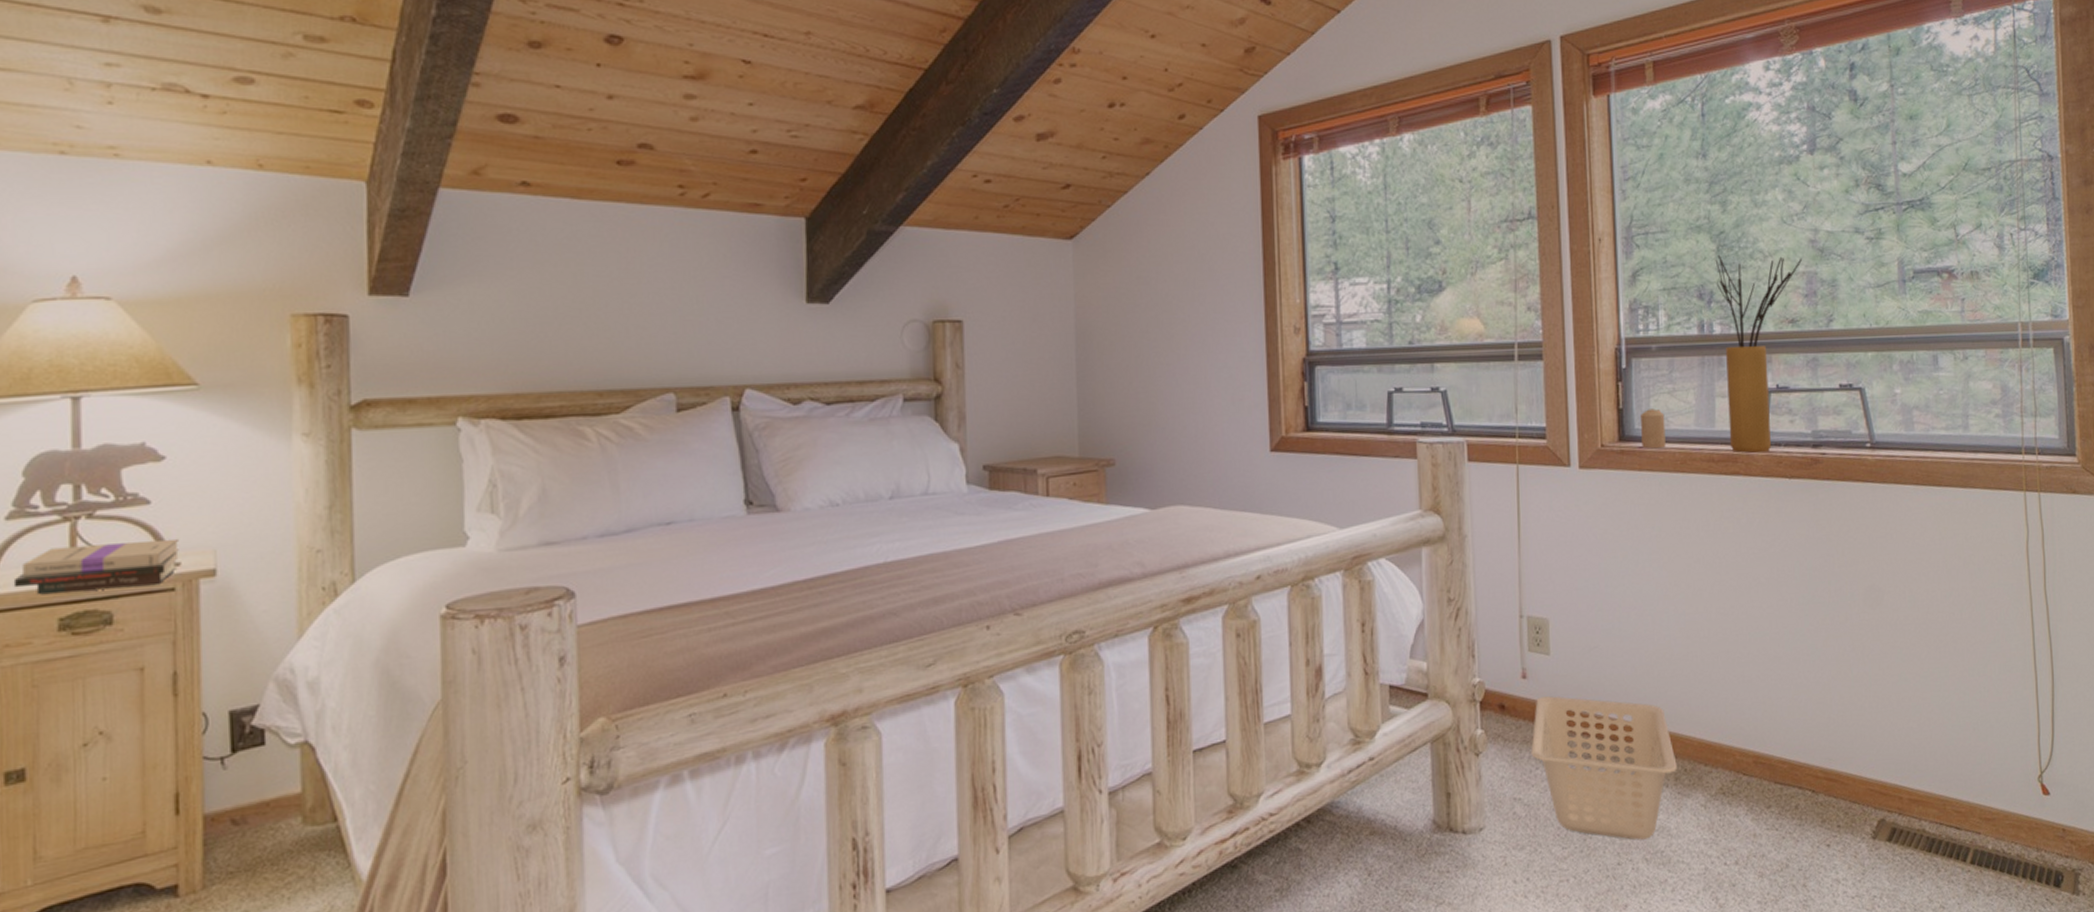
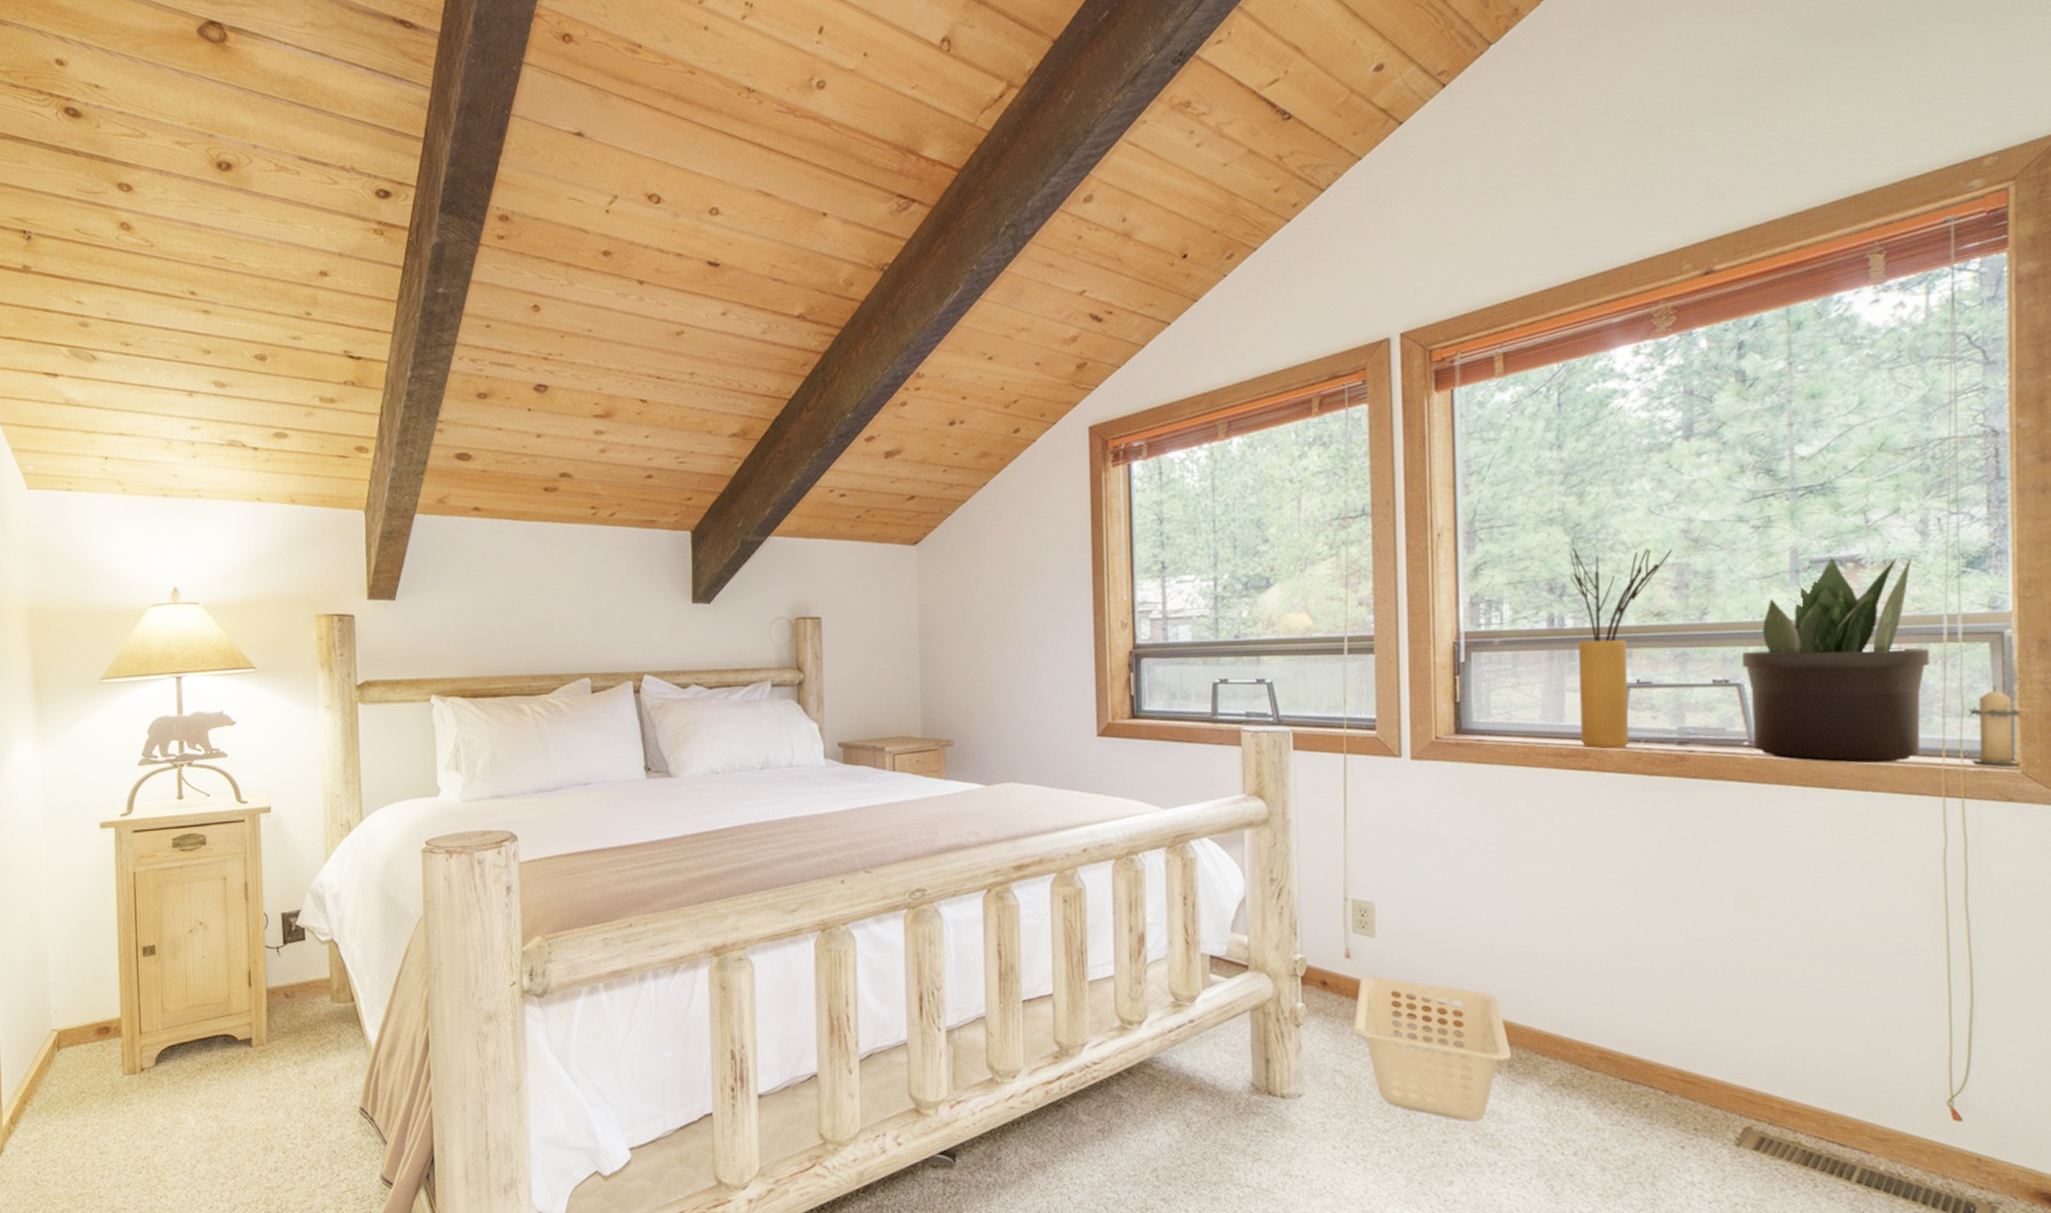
books: present [13,538,179,595] -> none [144,783,247,821]
candle: present [1641,409,1666,449] -> none [1480,702,1507,742]
planter: none [1862,269,2010,463] -> present [1741,557,1930,764]
candle: none [2039,387,2082,463] -> present [1967,685,2022,768]

